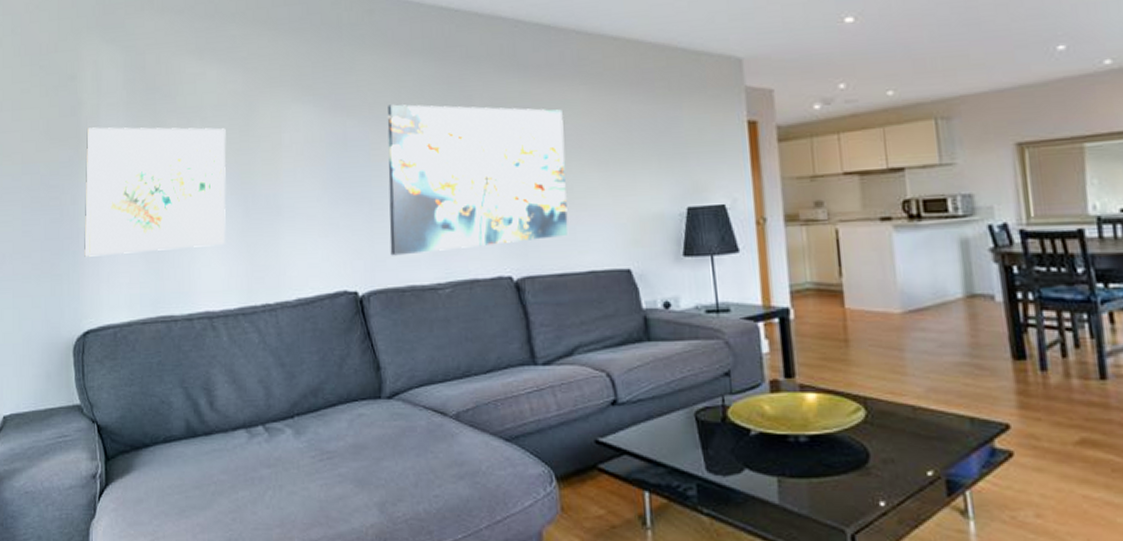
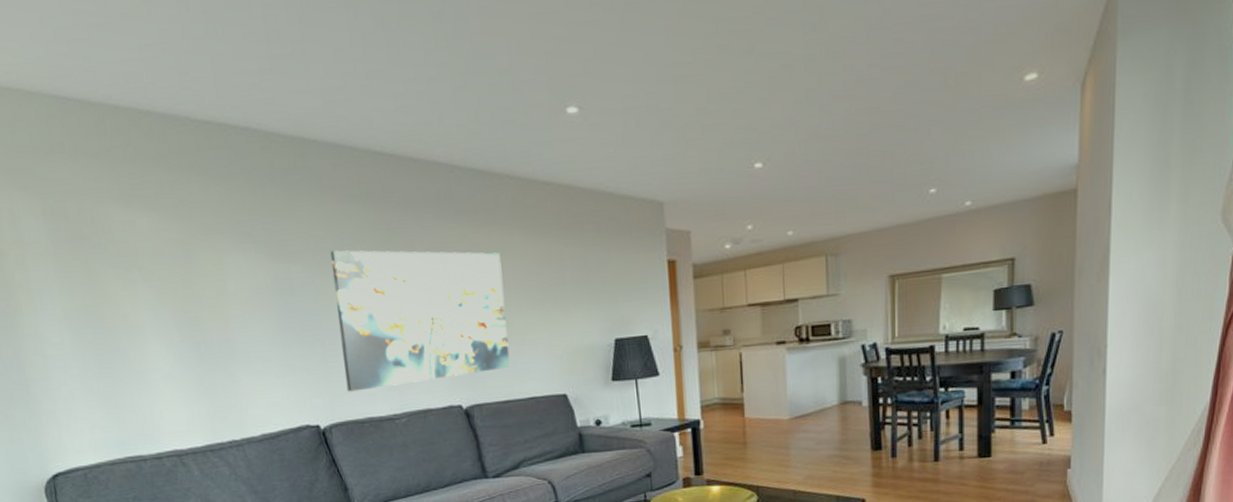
wall art: present [84,127,226,257] -> none [15,276,183,406]

